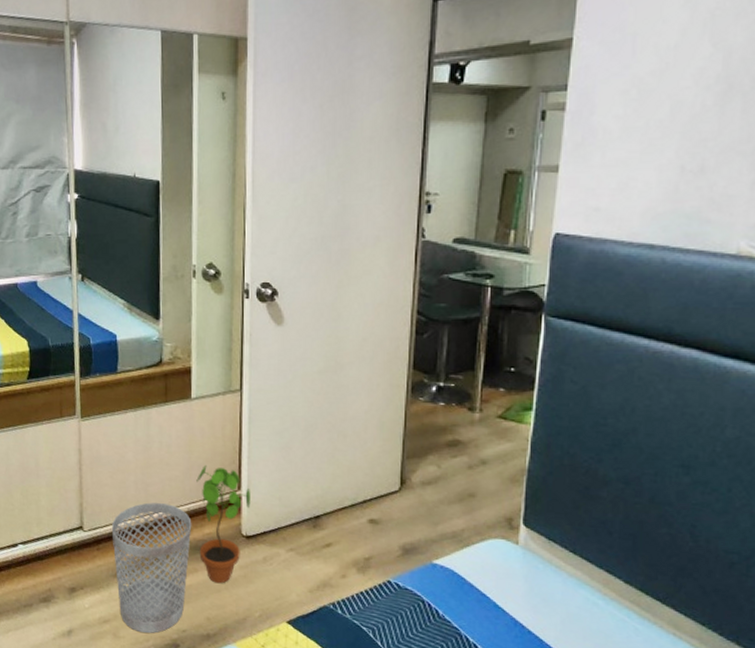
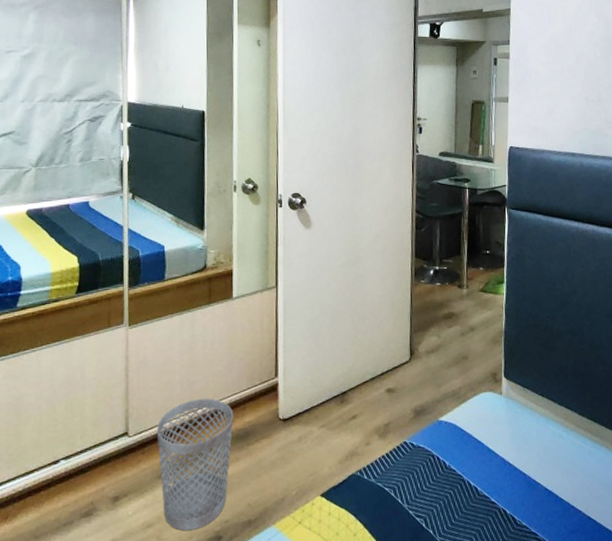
potted plant: present [196,464,251,584] -> none [238,357,286,469]

